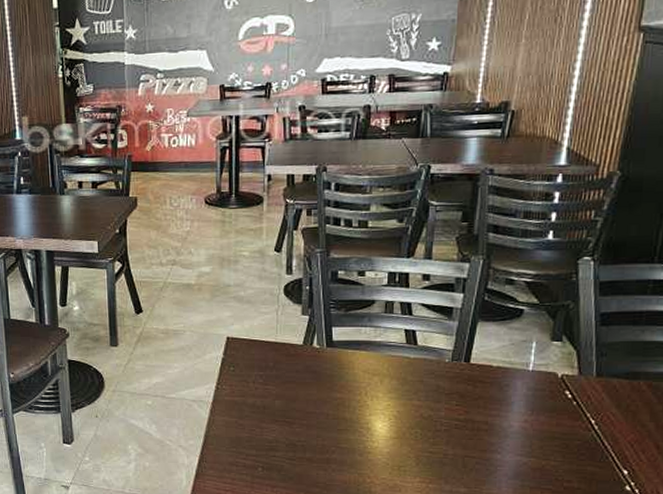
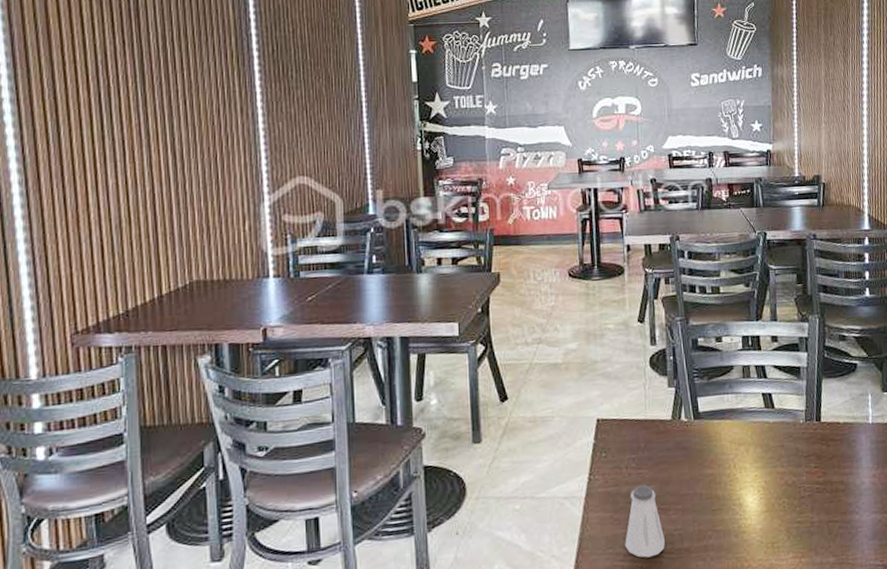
saltshaker: none [248,398,287,460] -> present [625,484,665,558]

